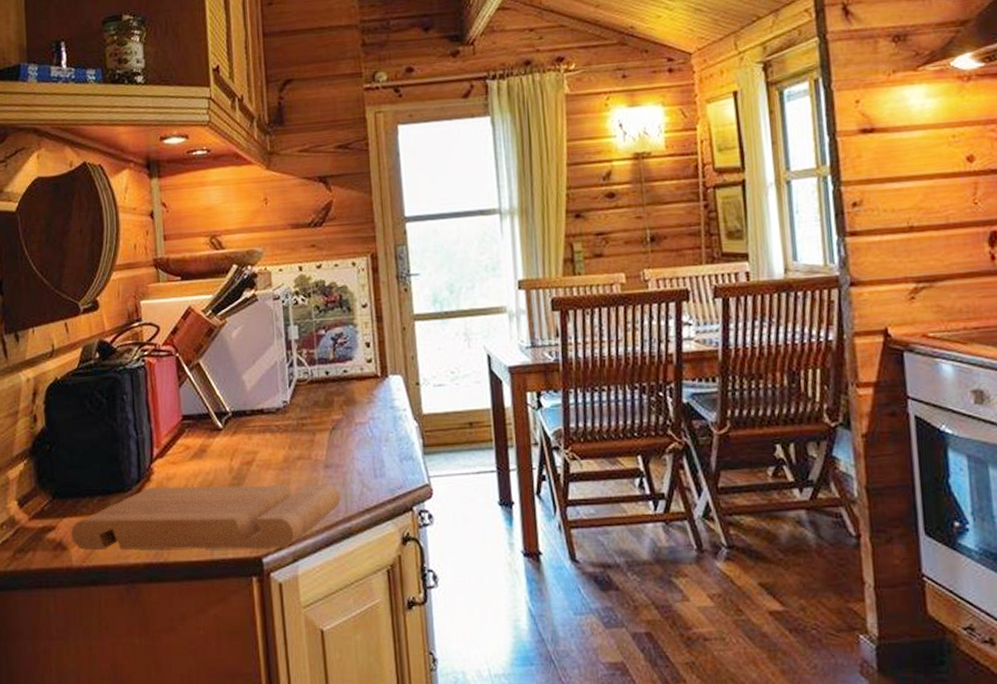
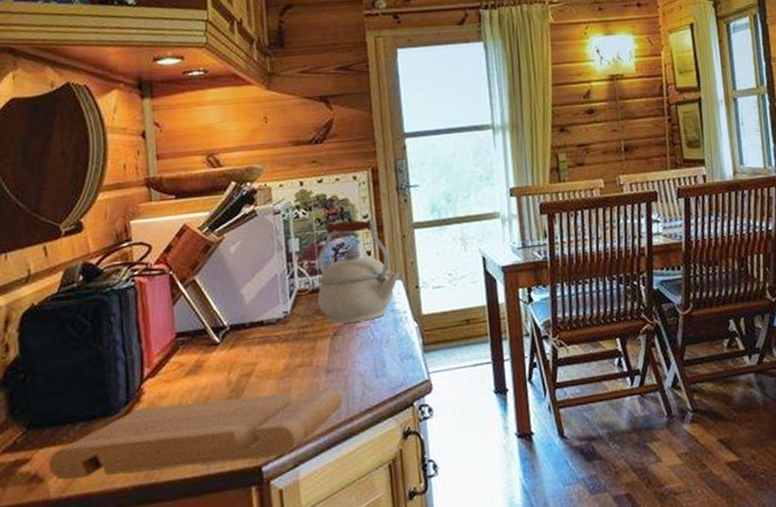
kettle: none [316,309,399,418] -> present [317,219,400,324]

